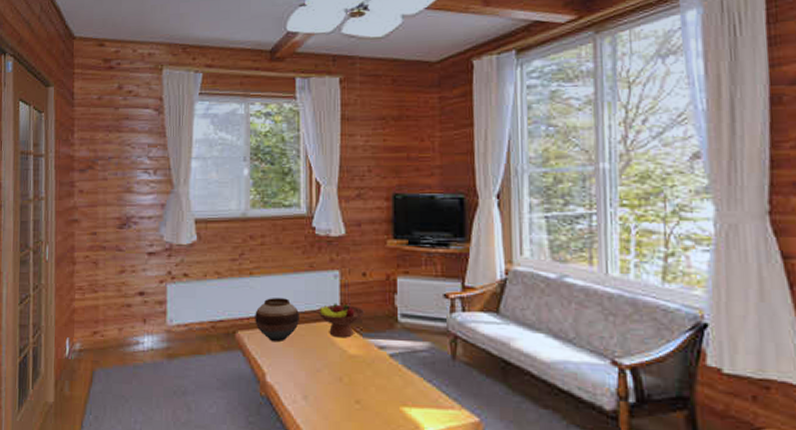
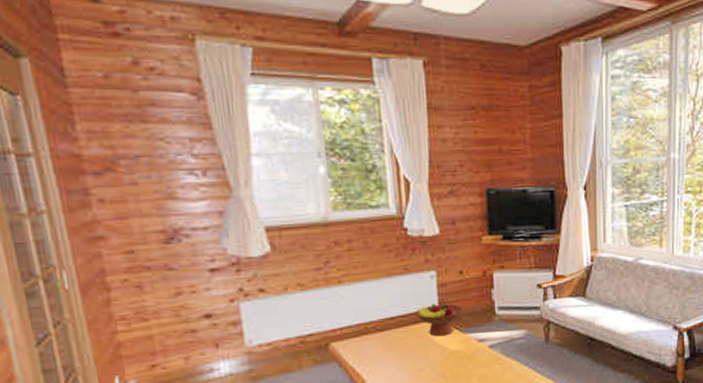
vase: present [255,298,299,343] -> none [348,304,397,349]

